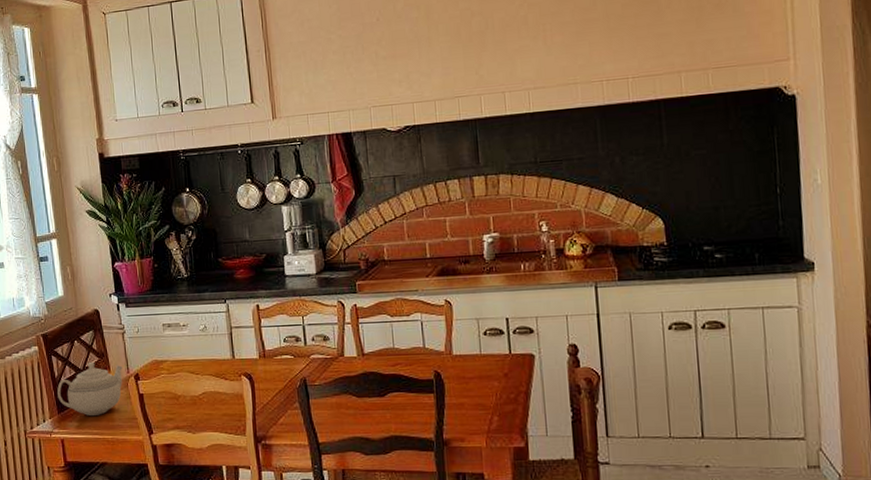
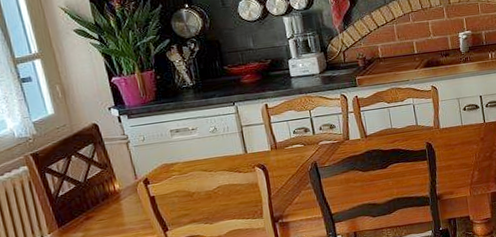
teapot: present [57,361,122,416] -> none [55,173,131,225]

